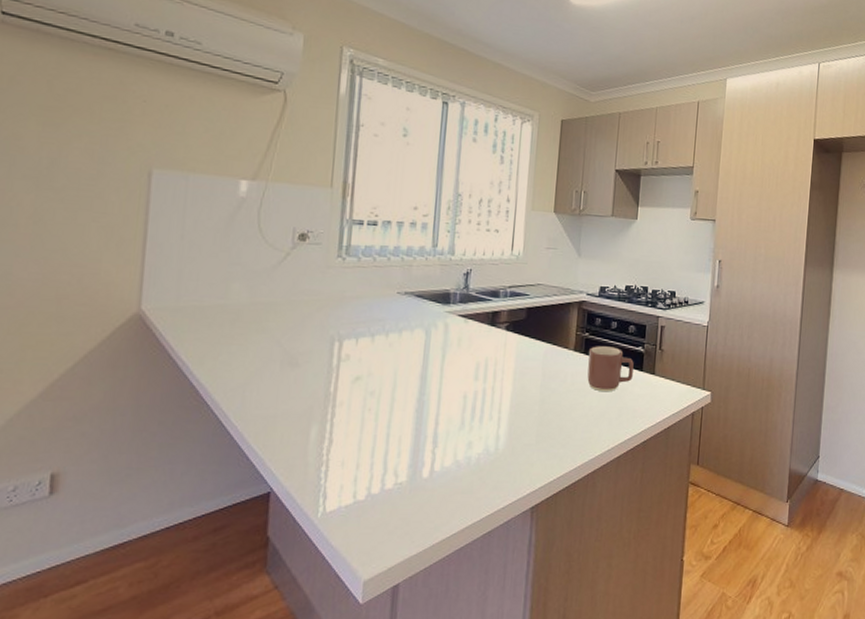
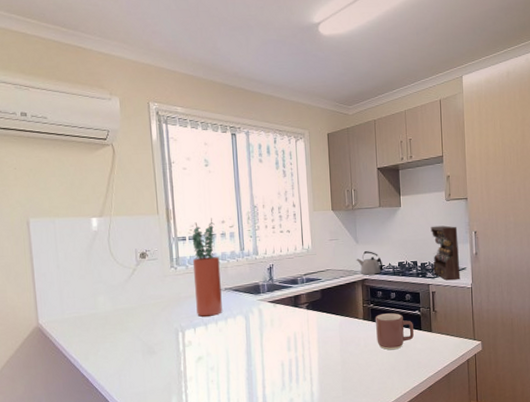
vase: none [363,201,404,325] -> present [192,218,223,317]
kettle: none [575,267,607,298] -> present [356,251,384,276]
spice rack: none [665,247,700,315] -> present [430,225,461,281]

